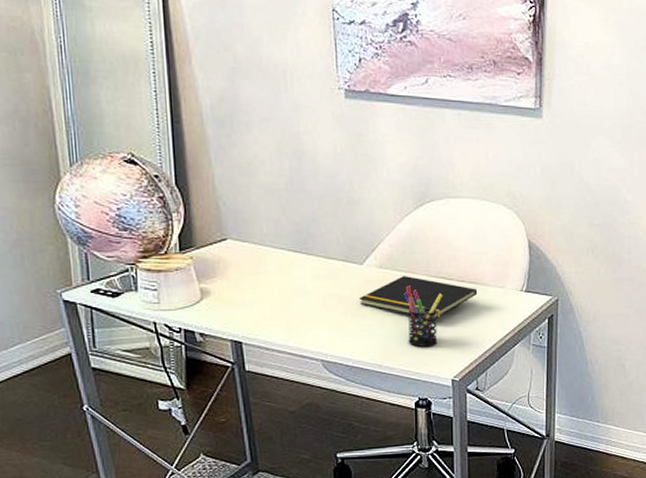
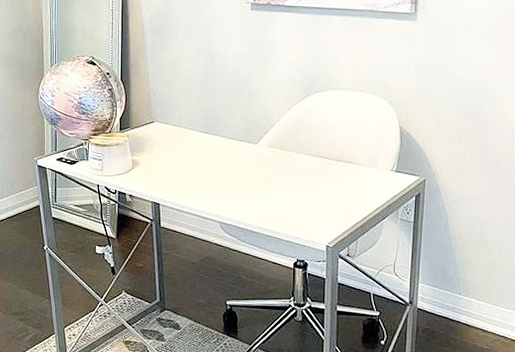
notepad: present [360,276,478,320] -> none [253,155,353,193]
pen holder: present [404,285,443,347] -> none [289,163,323,216]

